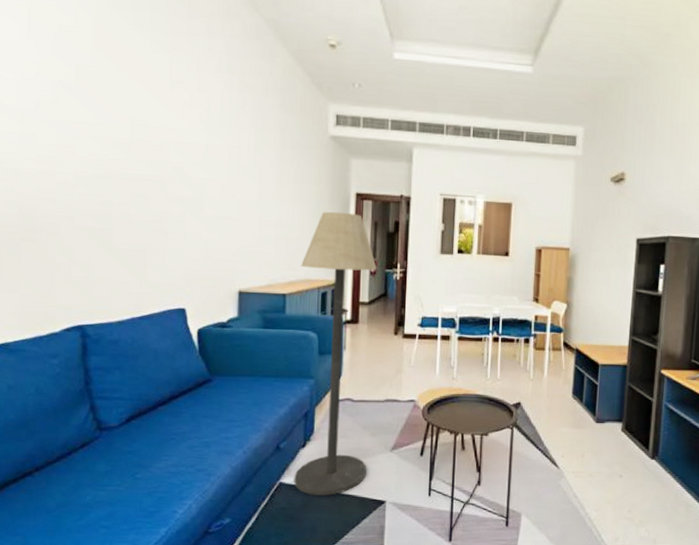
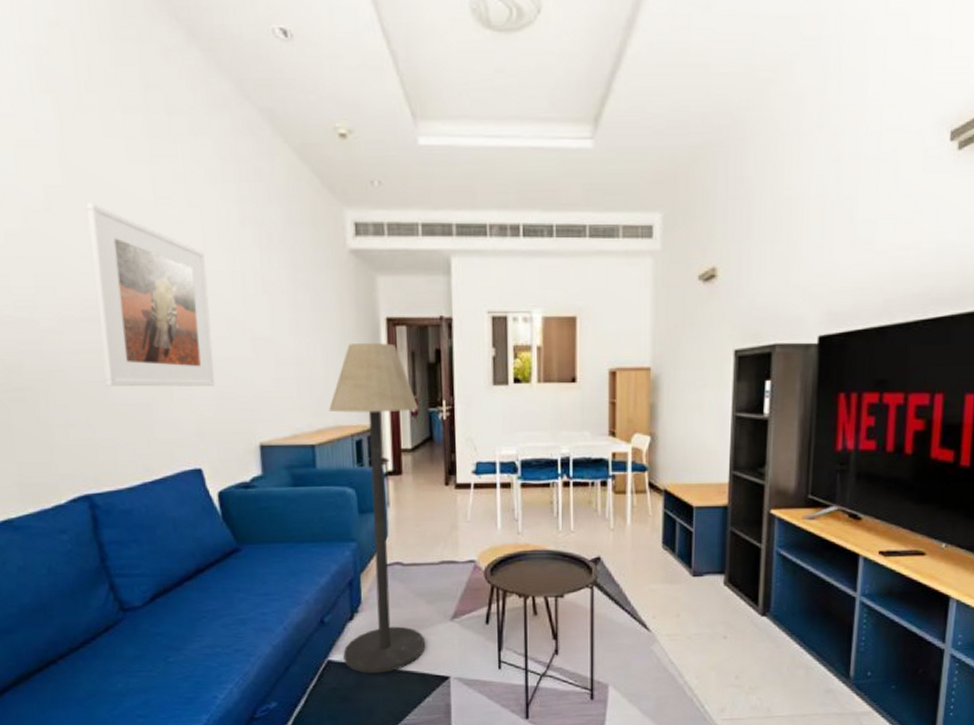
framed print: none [109,80,207,239] -> present [85,202,216,387]

